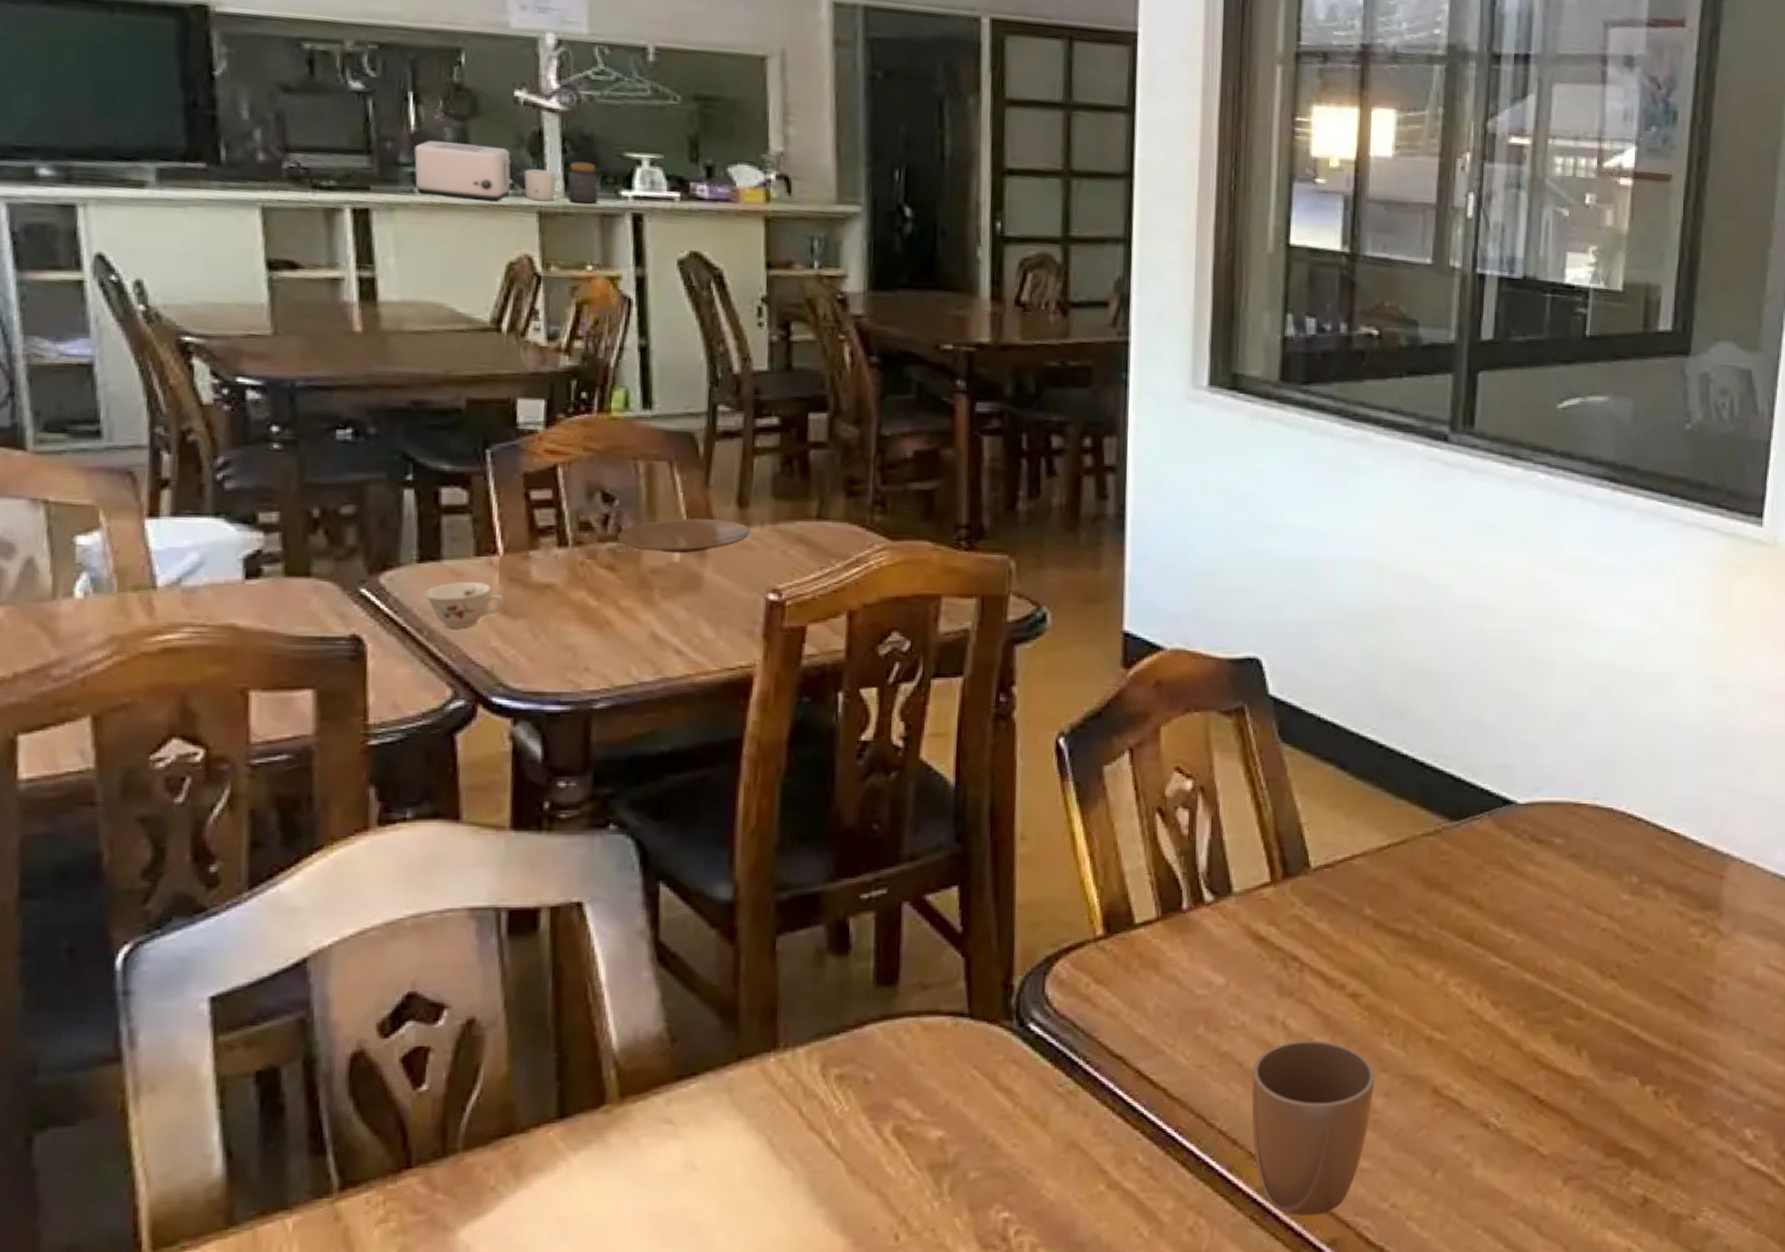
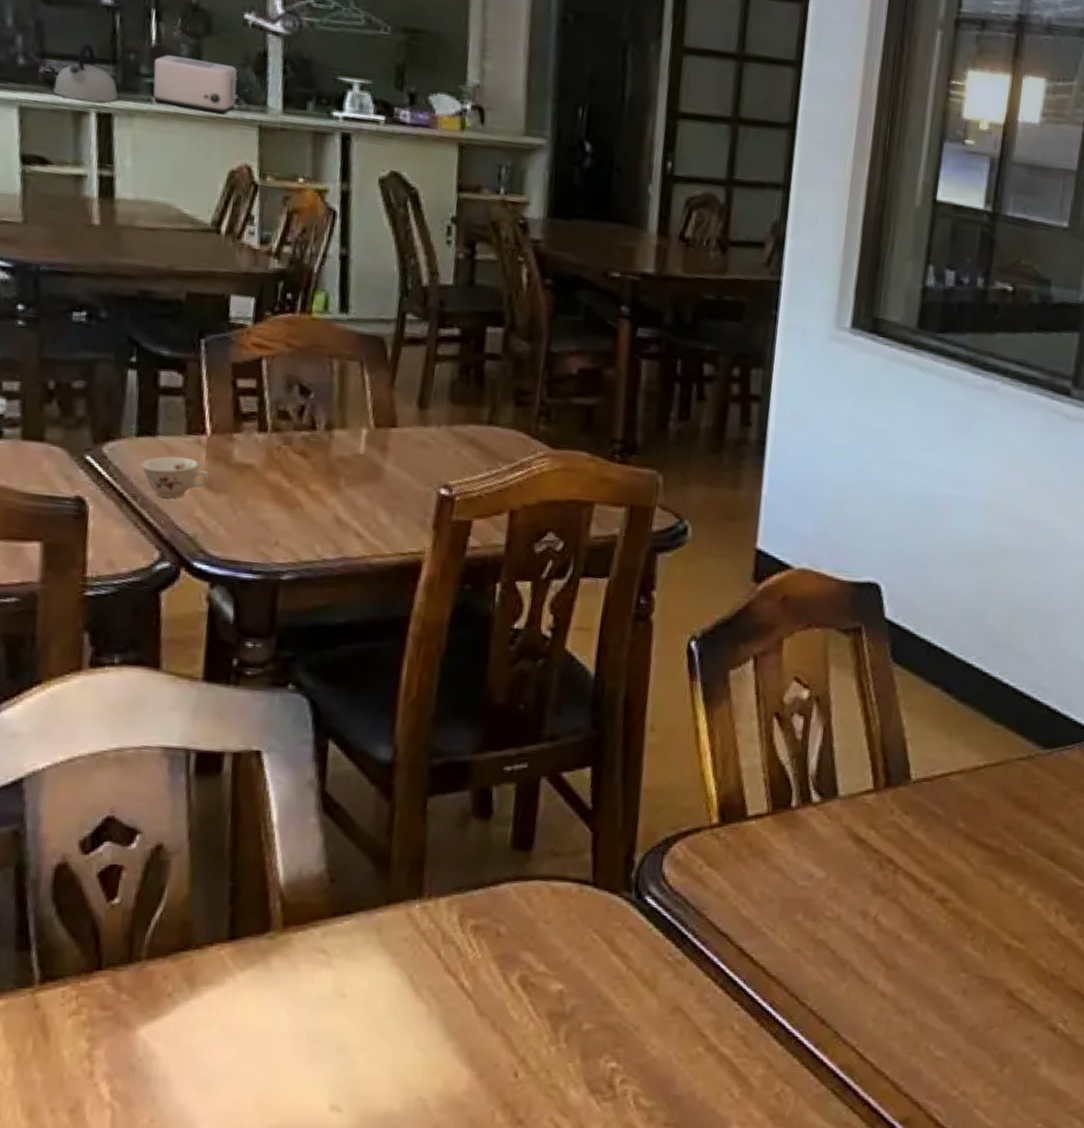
kettle: none [298,133,376,198] -> present [52,43,119,103]
mug: present [524,169,565,202] -> none [248,86,284,117]
jar: present [567,161,599,204] -> none [285,82,313,122]
plate: present [616,518,751,554] -> none [310,414,429,446]
cup: present [1251,1040,1376,1216] -> none [839,935,956,1095]

